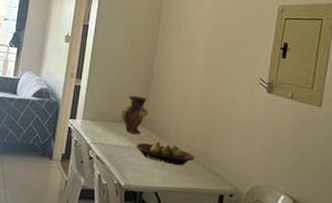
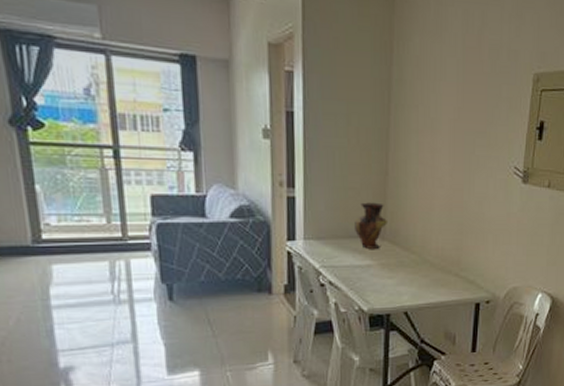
fruit bowl: present [135,141,195,166] -> none [376,254,446,279]

